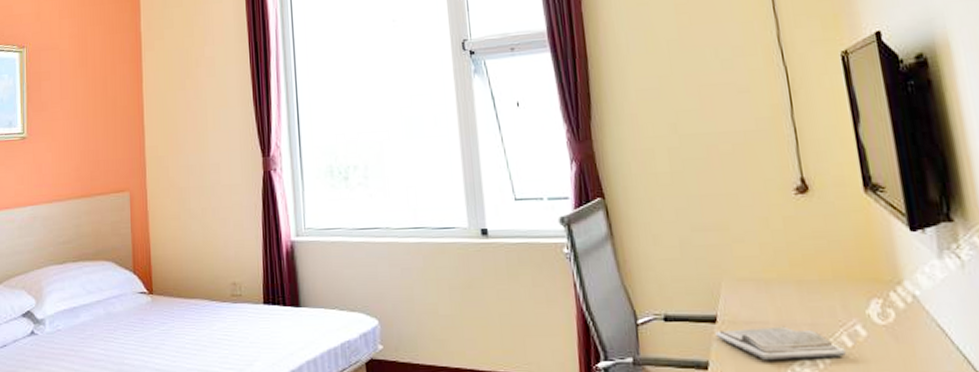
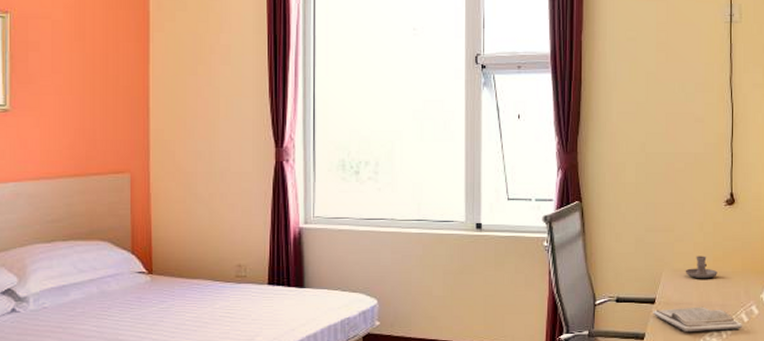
candle holder: none [752,259,799,290] -> present [685,255,717,279]

